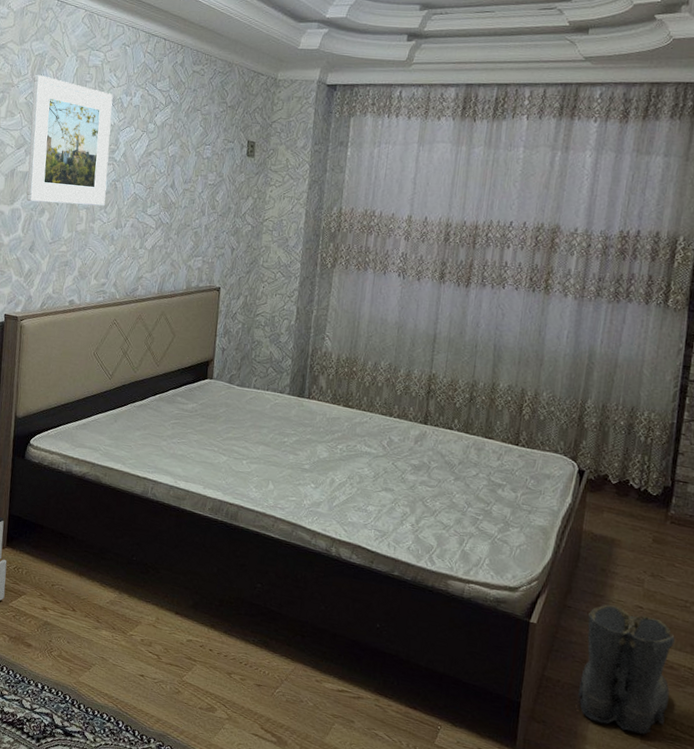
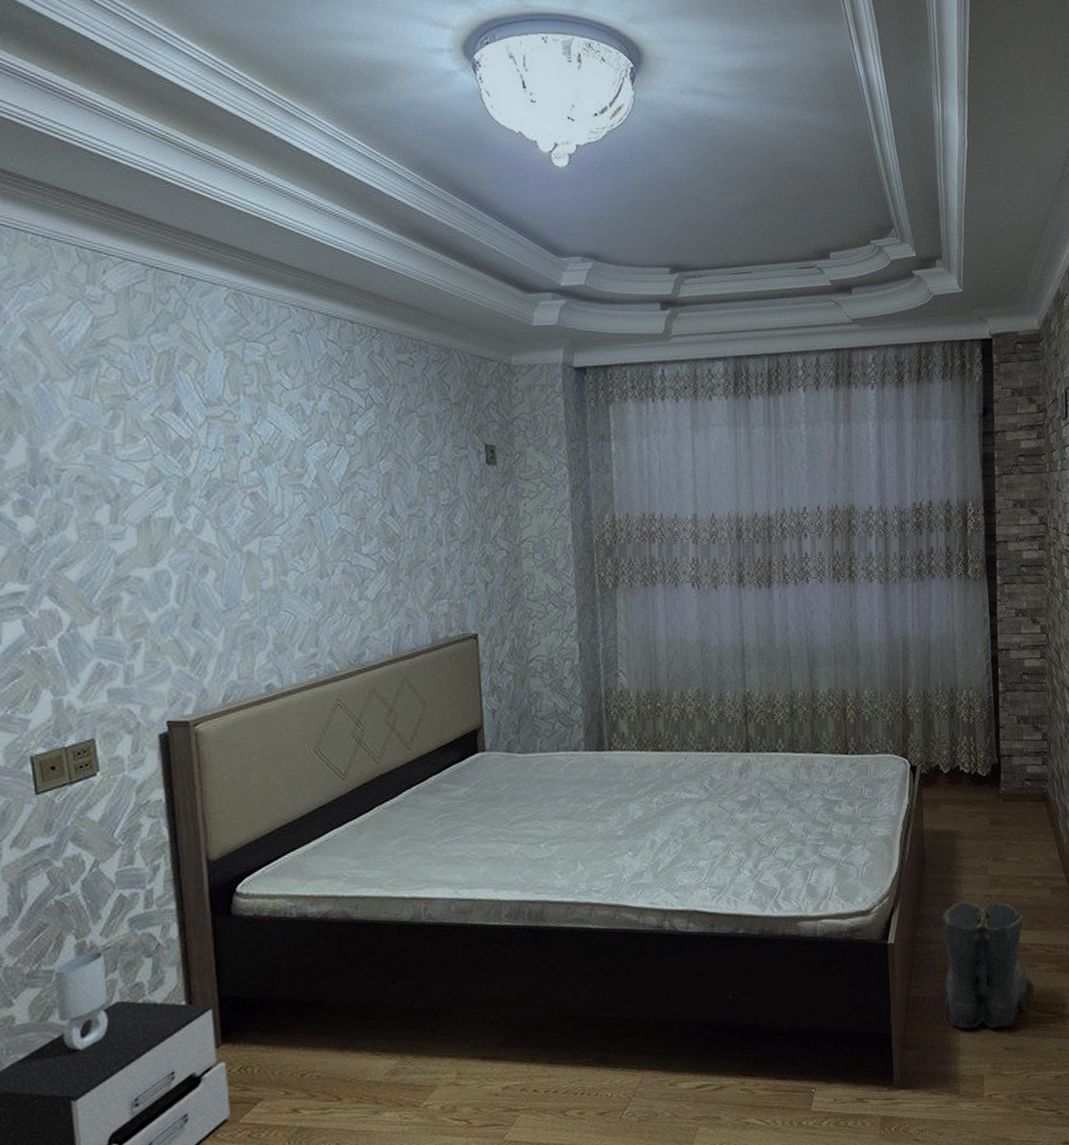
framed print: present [26,74,113,206] -> none [161,379,298,559]

